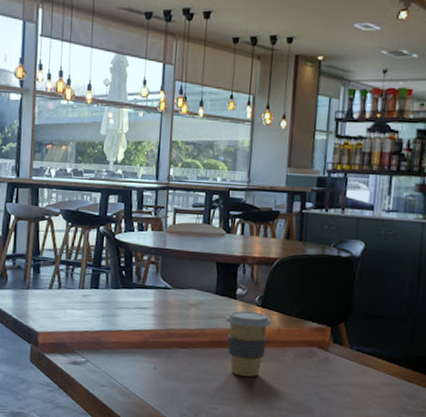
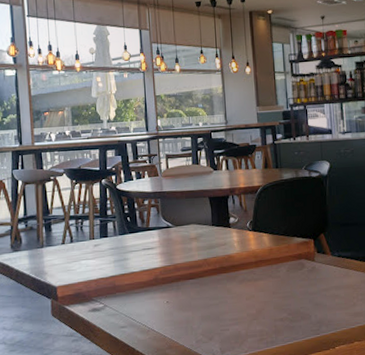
coffee cup: present [225,310,271,377] -> none [223,236,263,296]

